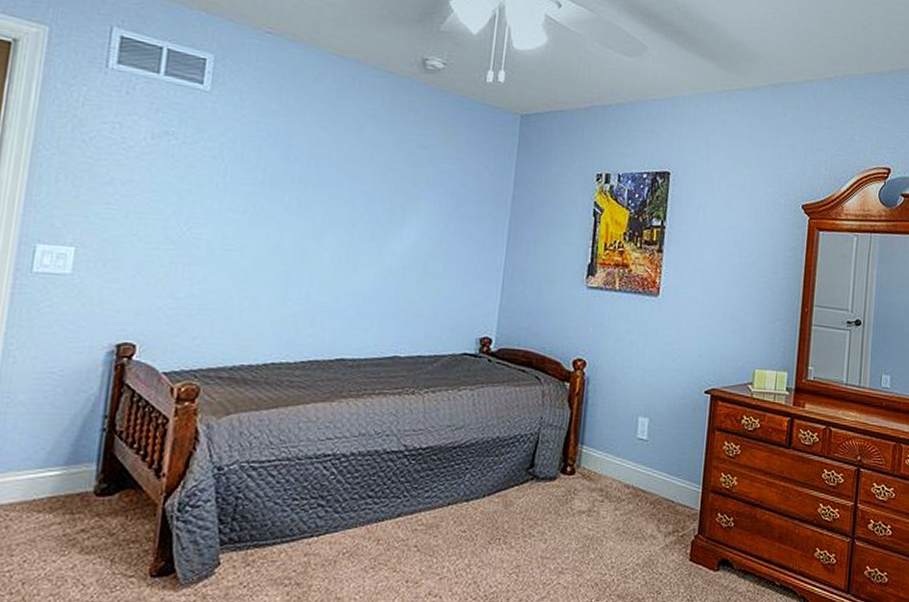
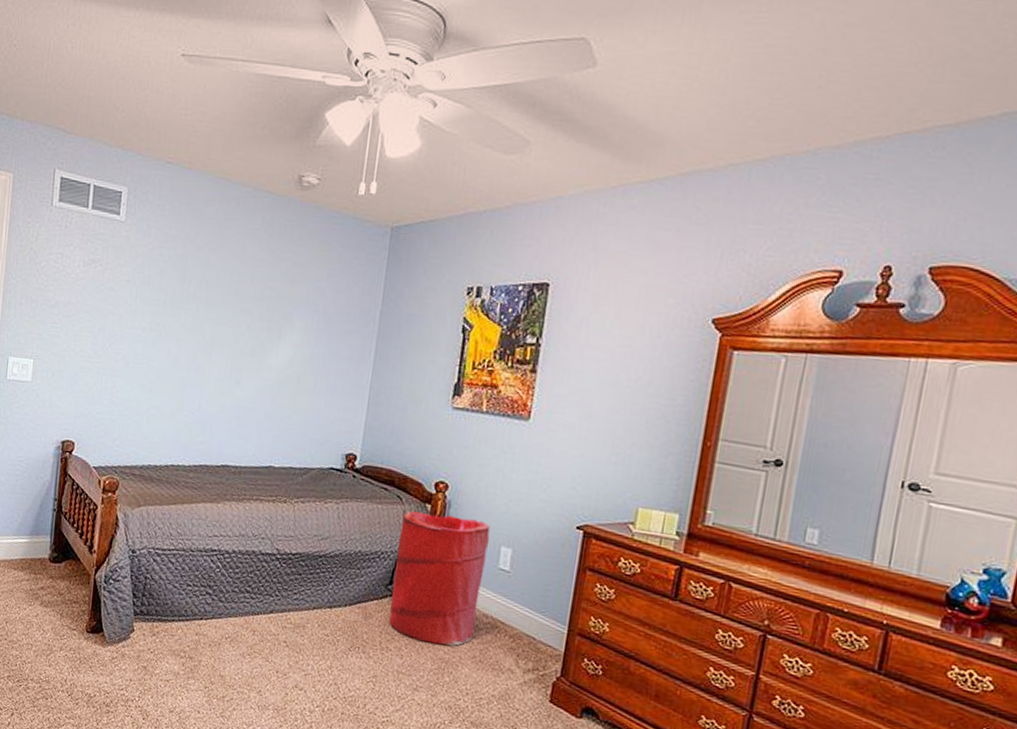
laundry hamper: none [531,390,628,522] -> present [389,511,490,646]

